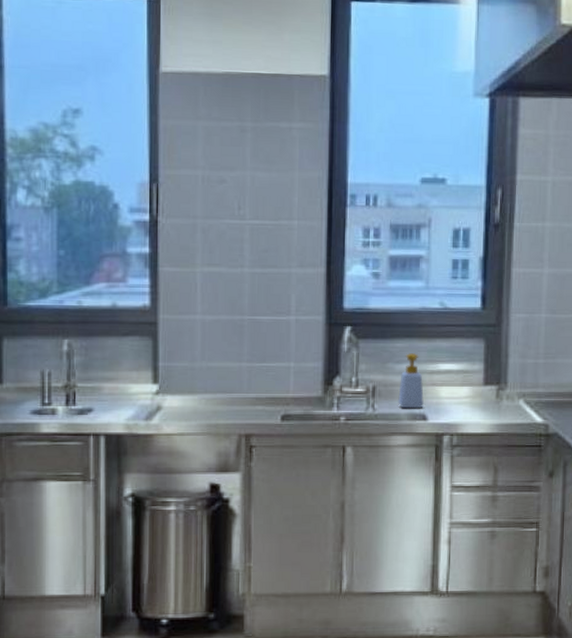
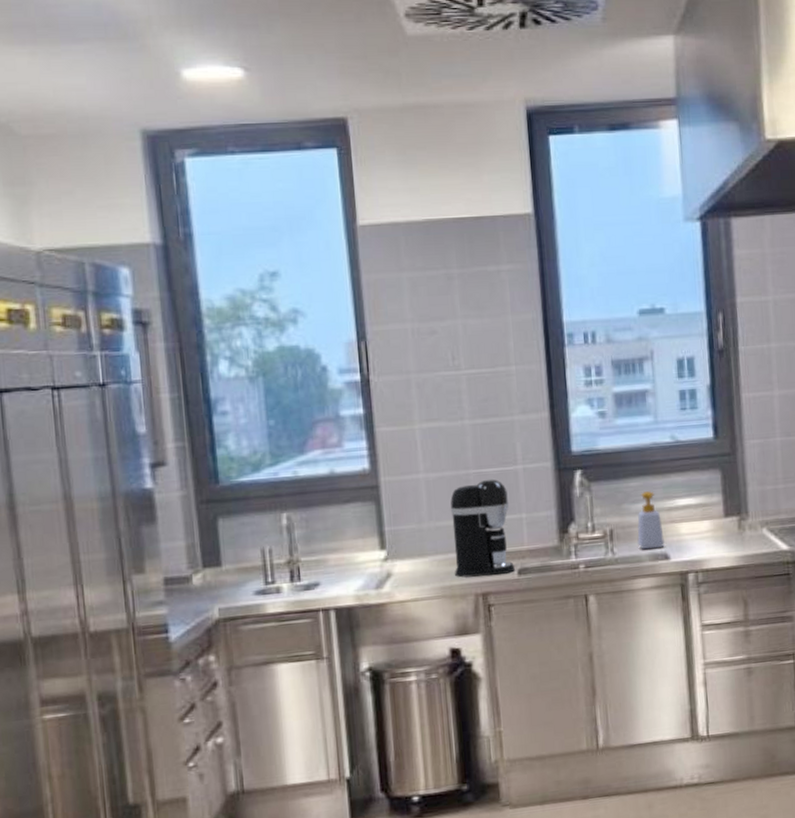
coffee maker: none [221,326,279,419] -> present [450,479,515,578]

